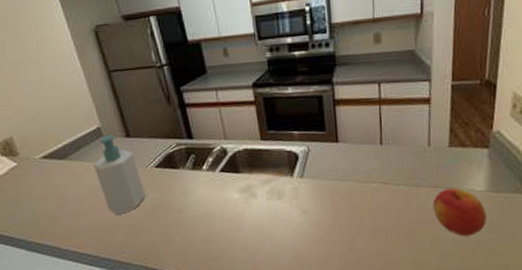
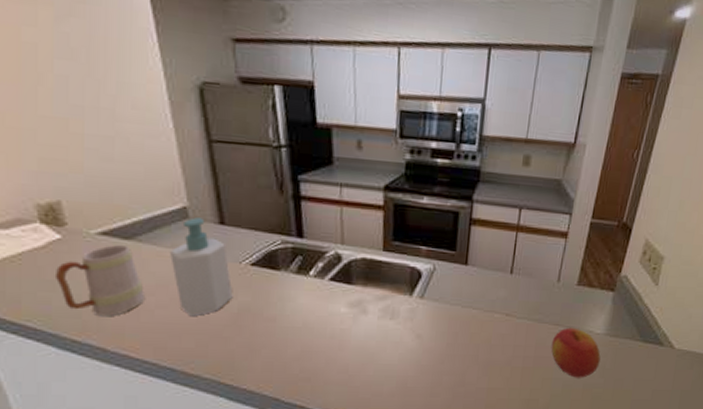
mug: none [16,163,81,223] -> present [54,244,144,317]

